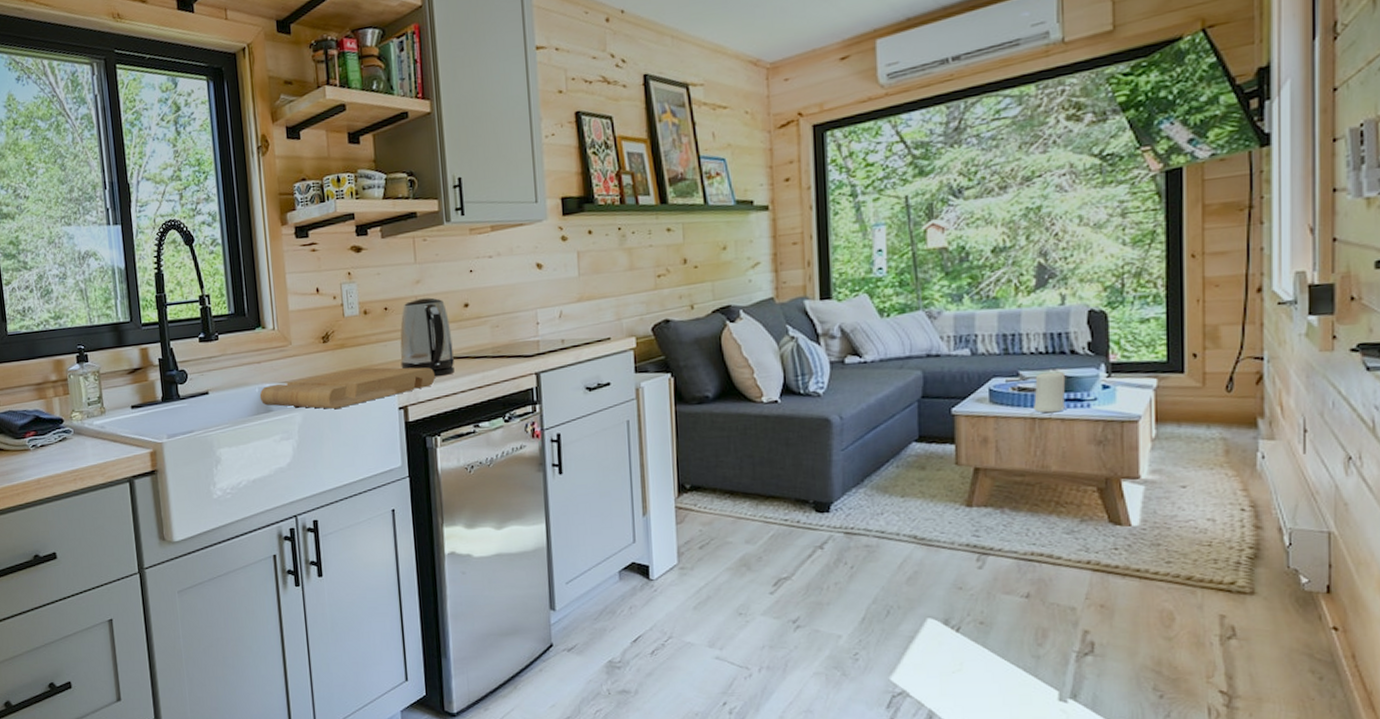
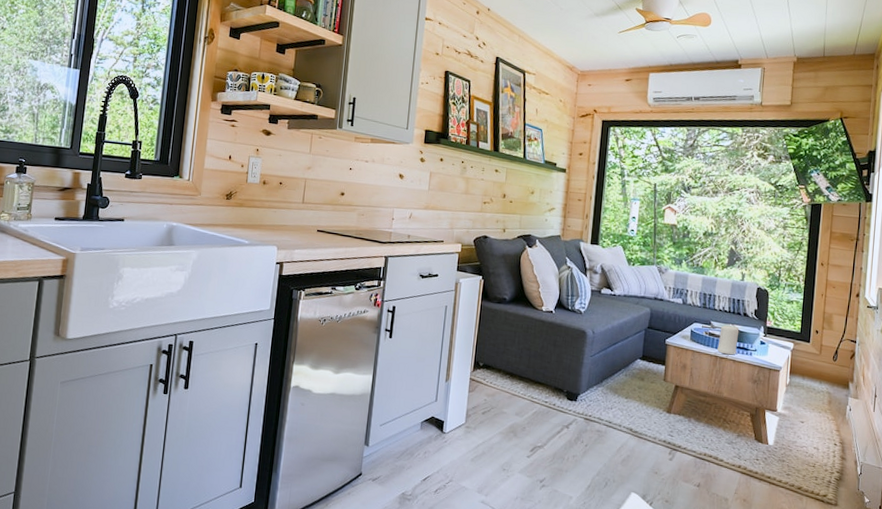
cutting board: present [259,367,435,409] -> none [166,224,309,254]
kettle: present [400,297,455,377] -> none [284,181,328,245]

